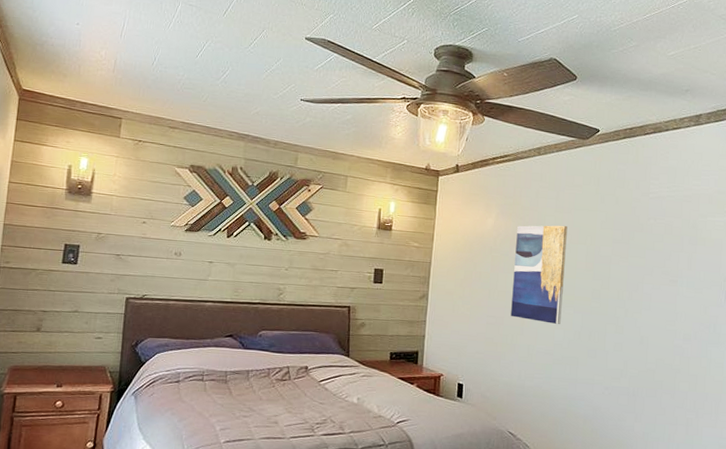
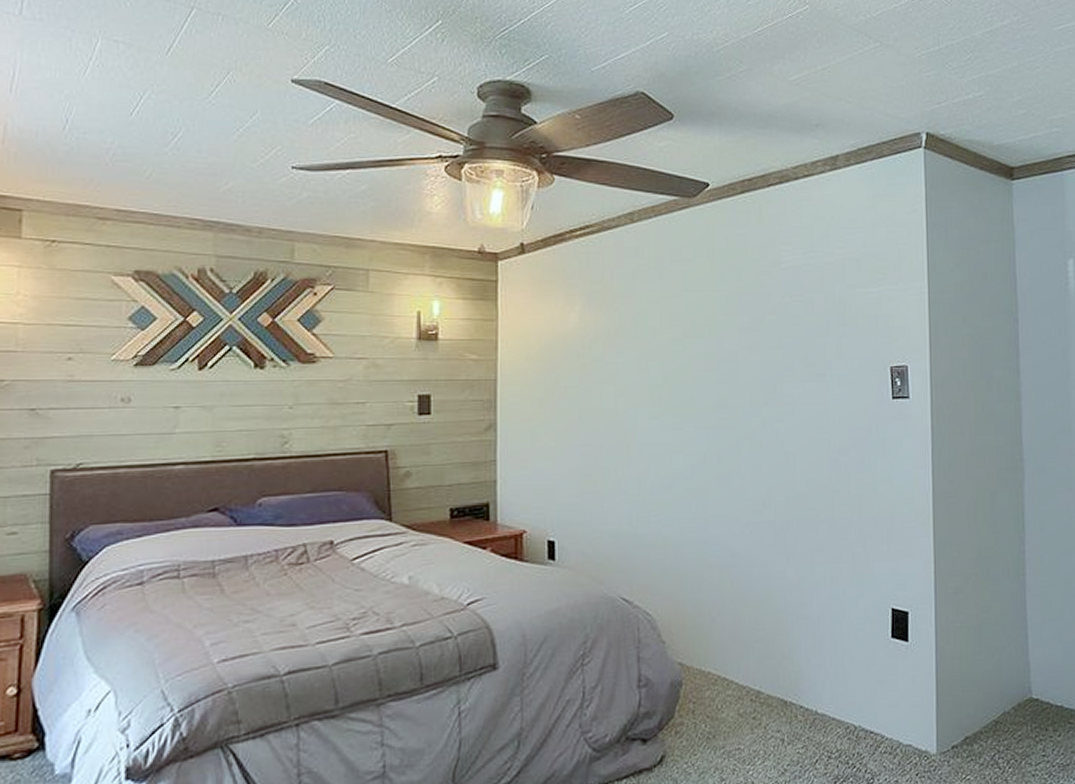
wall art: present [511,225,568,324] -> none [611,314,679,447]

